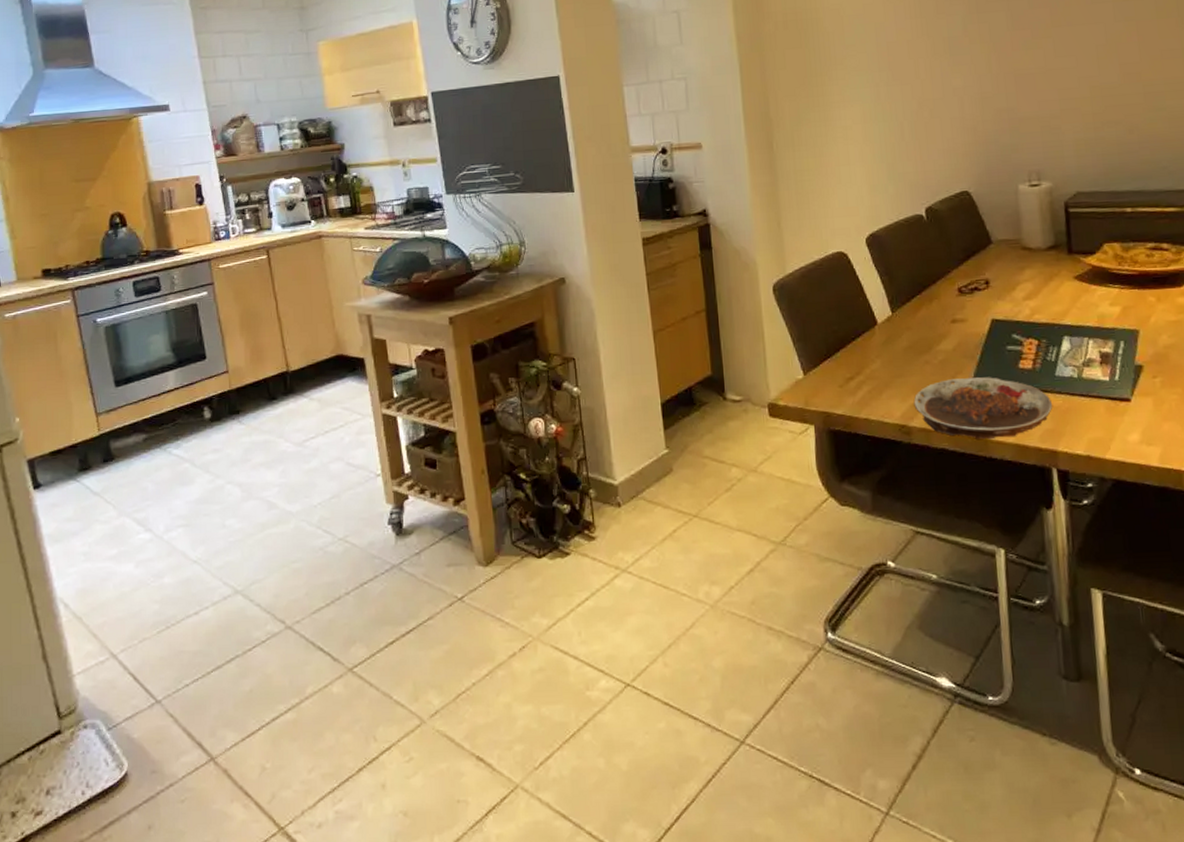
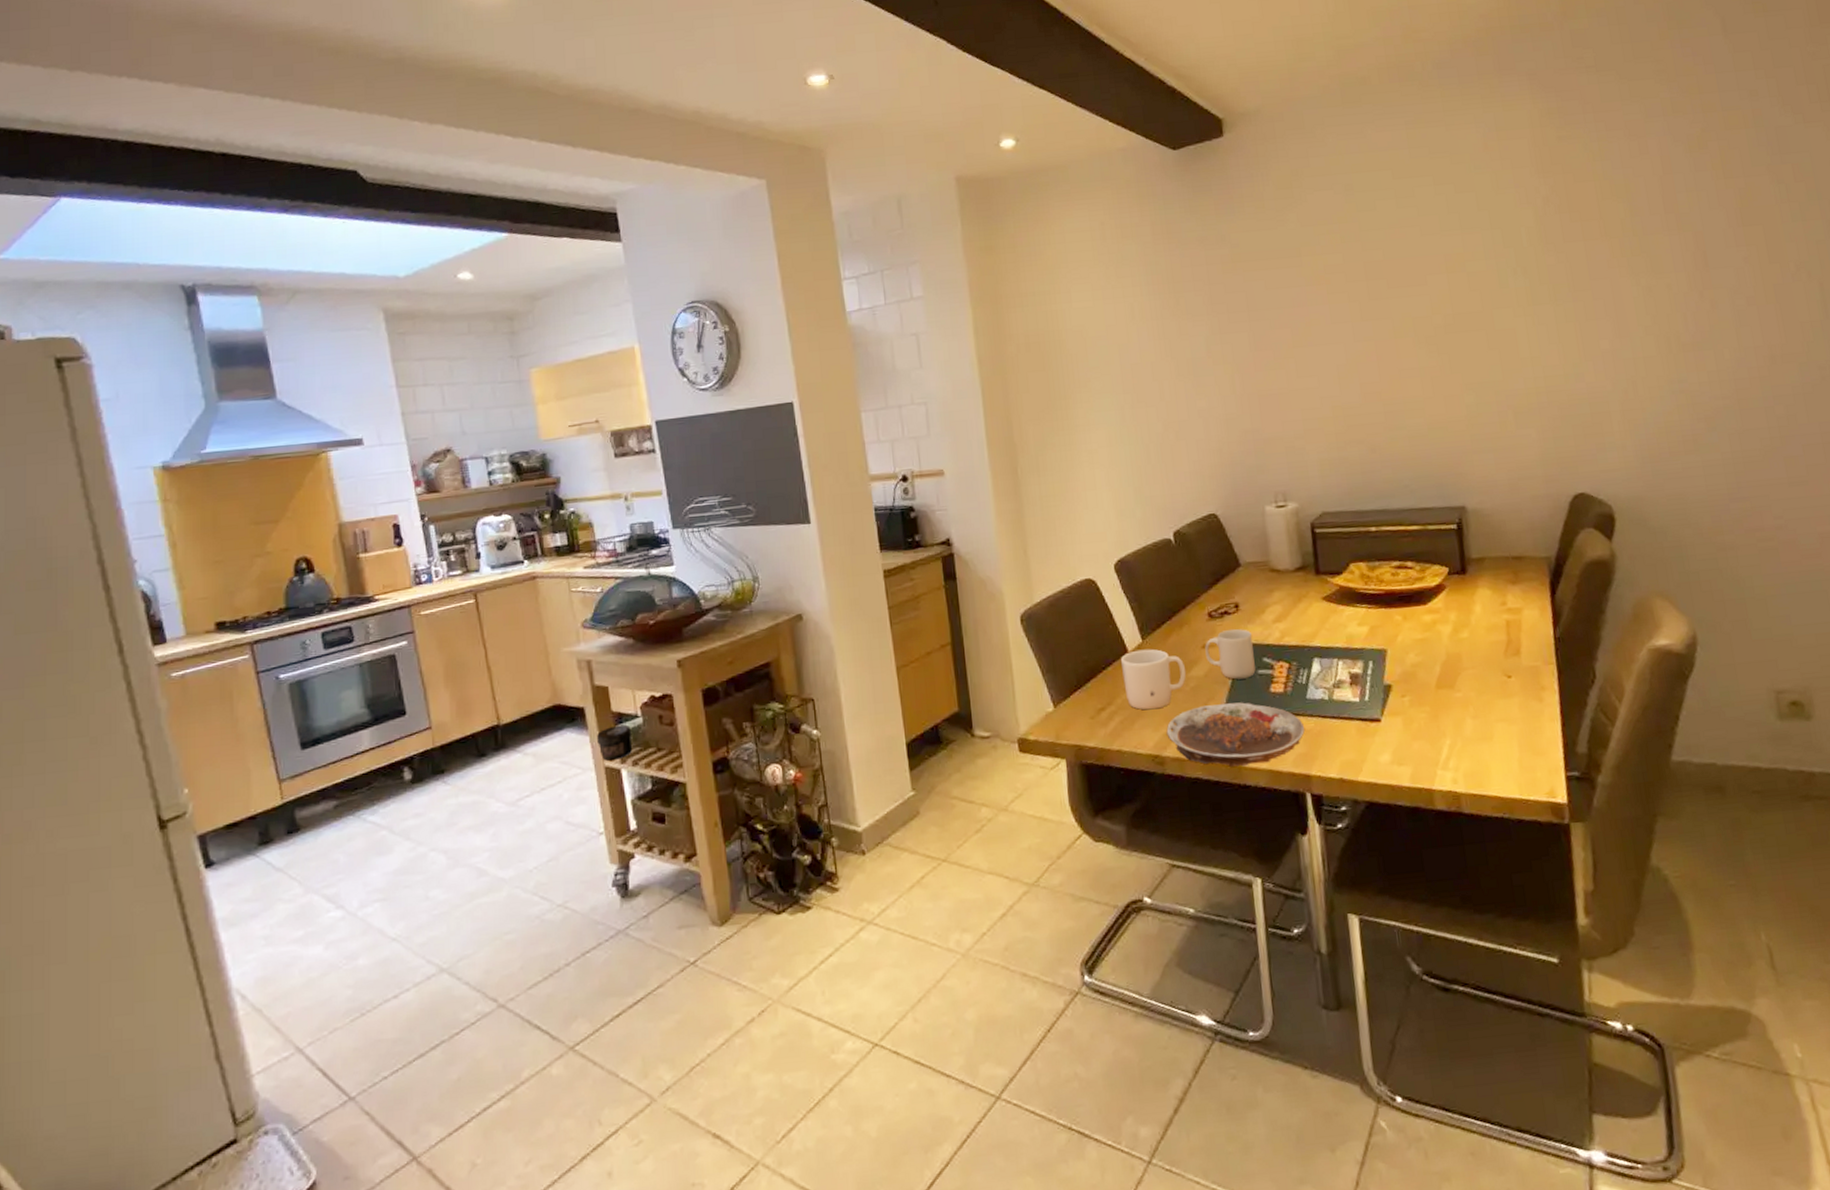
jar: none [376,375,407,408] -> present [597,724,632,761]
mug: none [869,321,935,381] -> present [1120,648,1187,710]
cup: none [954,305,1005,355] -> present [1205,629,1256,680]

